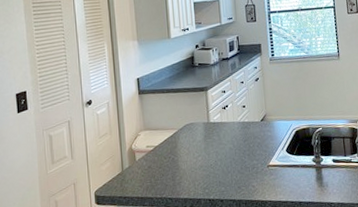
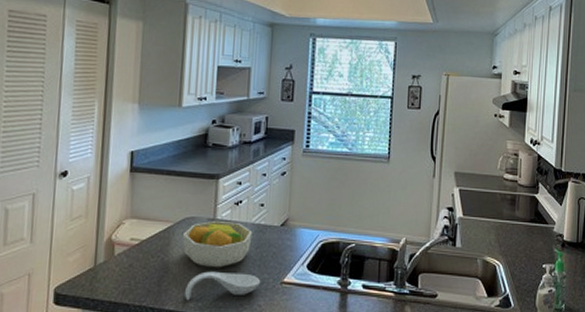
fruit bowl: none [185,123,240,161] -> present [182,220,253,268]
spoon rest: none [193,162,251,189] -> present [184,271,260,301]

